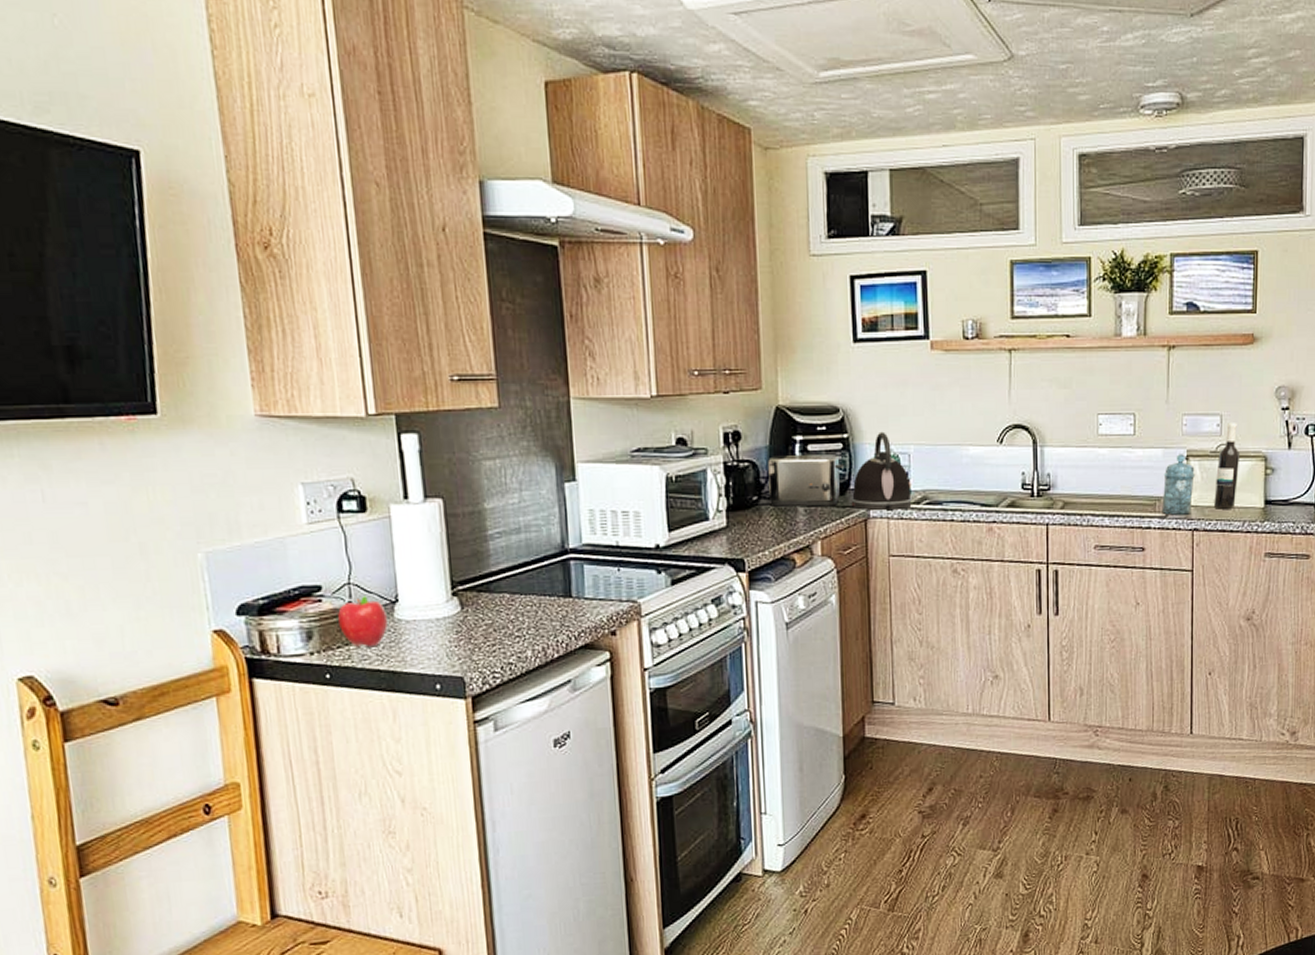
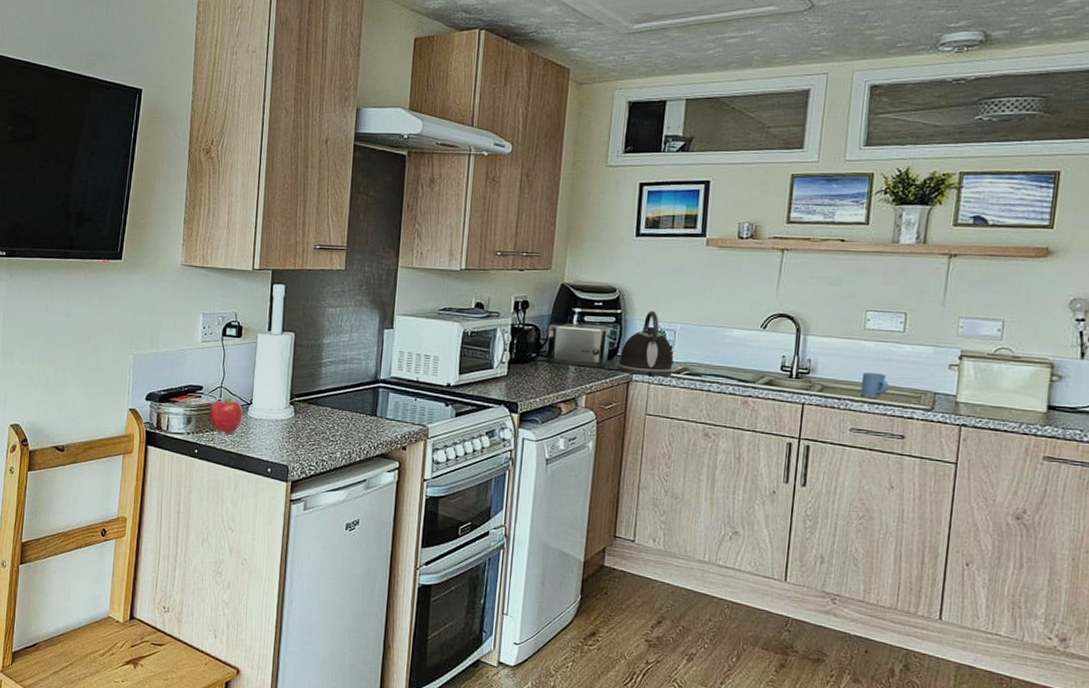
mug: none [1100,483,1126,510] -> present [860,372,889,398]
canister: present [1162,454,1196,515] -> none [927,353,969,410]
wine bottle: present [1214,423,1241,509] -> none [987,329,1023,410]

